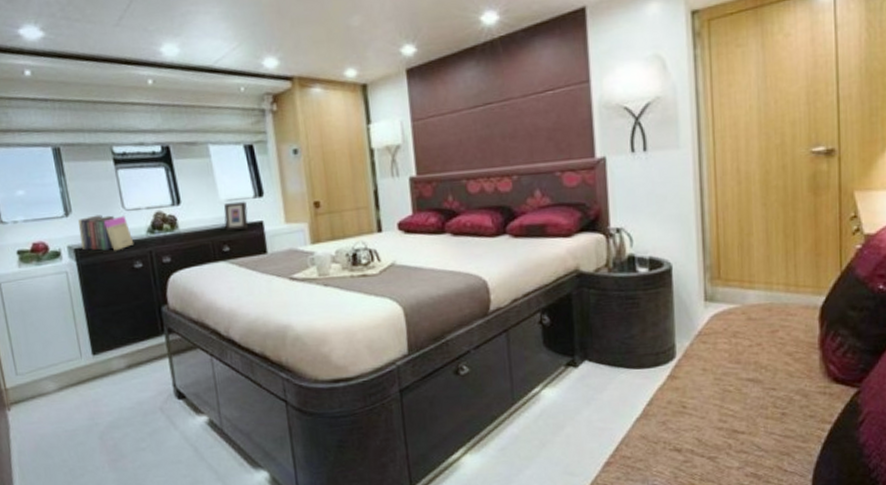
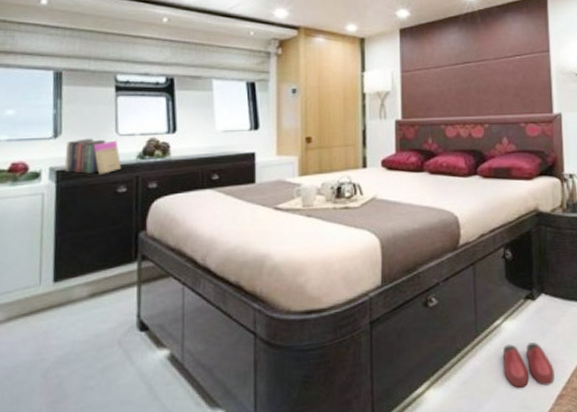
picture frame: present [223,201,248,231] -> none [217,133,241,161]
slippers: none [542,410,601,455] -> present [502,342,554,388]

